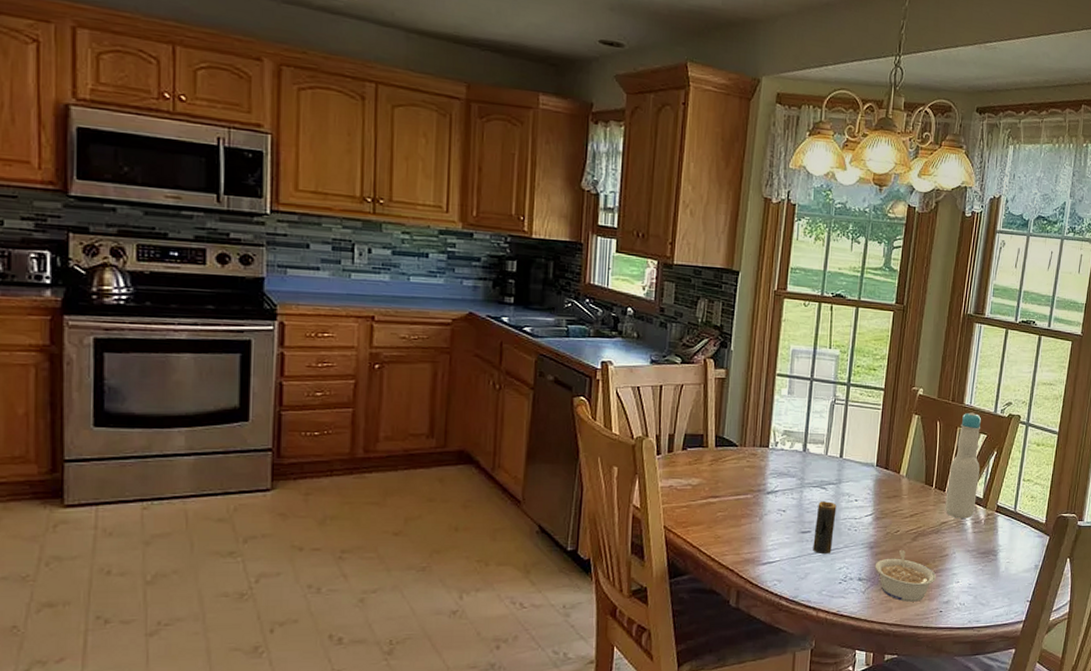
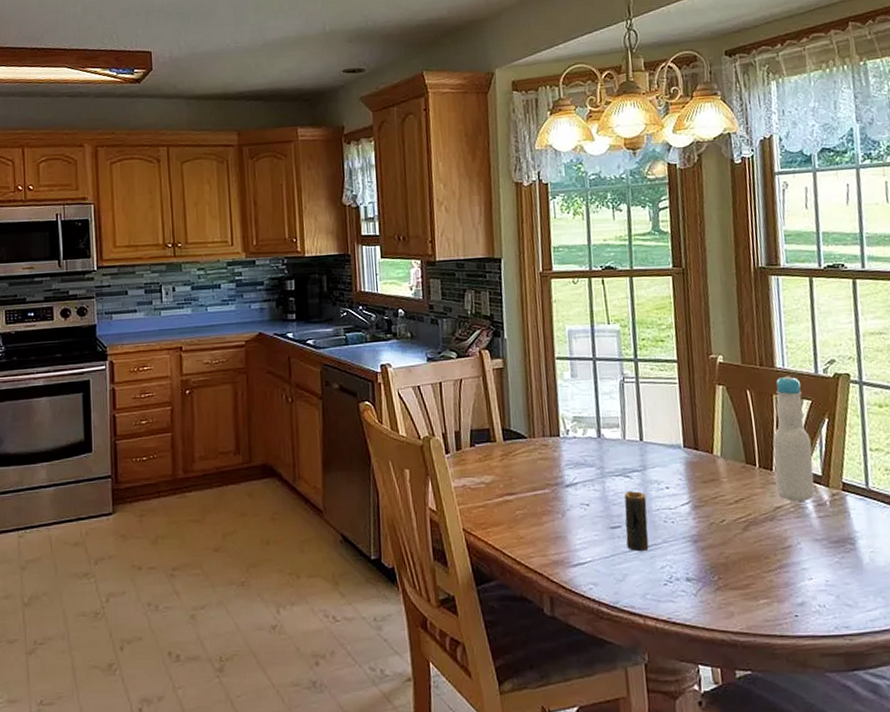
legume: present [874,550,937,602] -> none [703,543,783,605]

